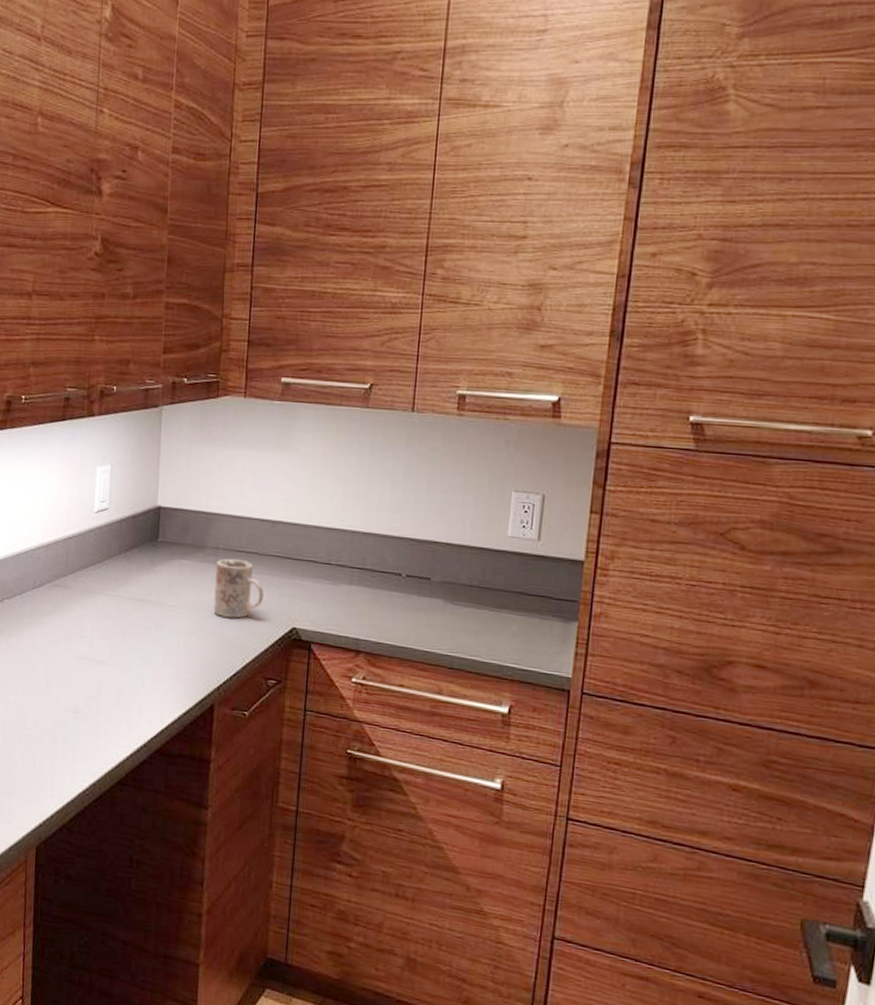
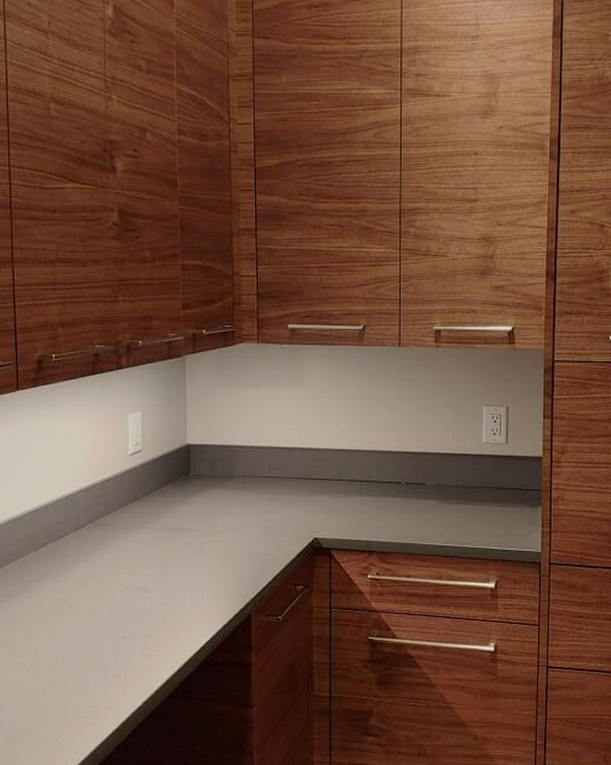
mug: present [213,558,264,619] -> none [244,484,288,536]

